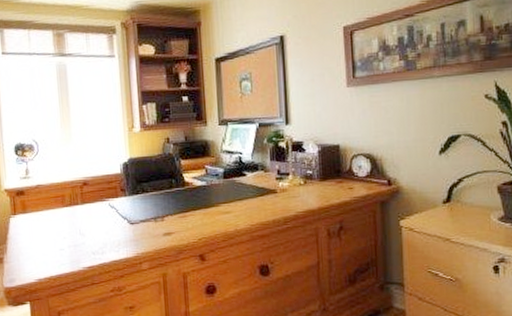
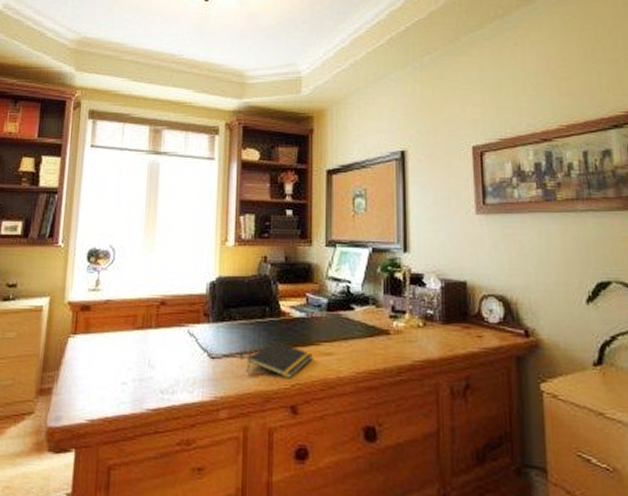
notepad: none [160,206,214,234] -> present [246,341,313,378]

